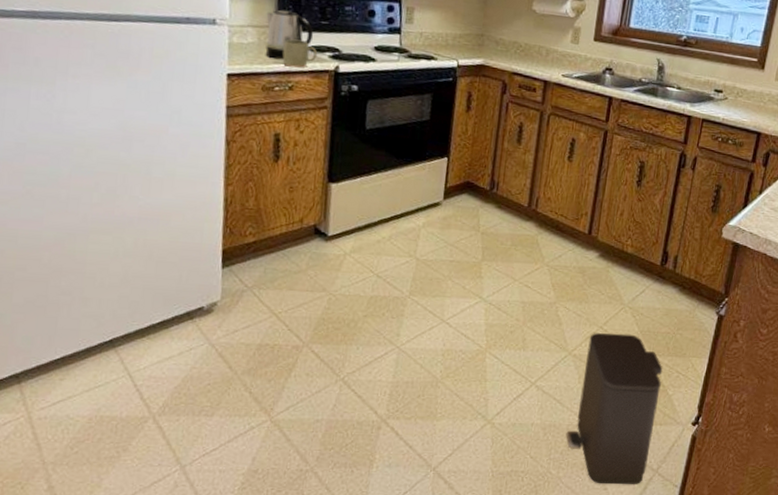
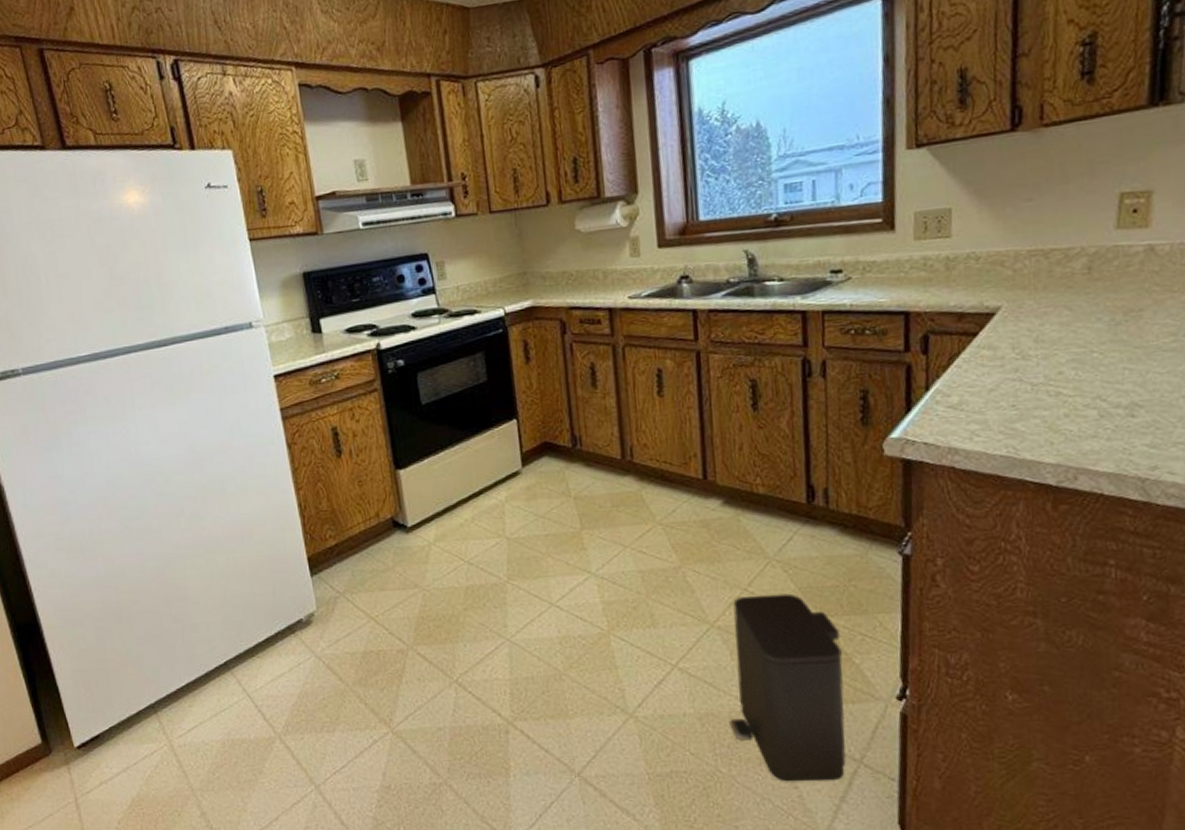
kettle: present [265,9,313,59] -> none [297,296,347,350]
mug: present [282,39,318,68] -> none [320,323,356,355]

